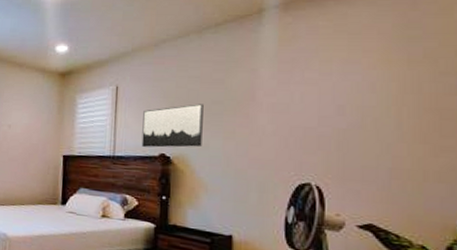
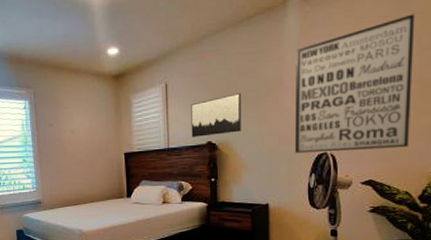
wall art: none [269,33,429,190] -> present [295,14,415,153]

